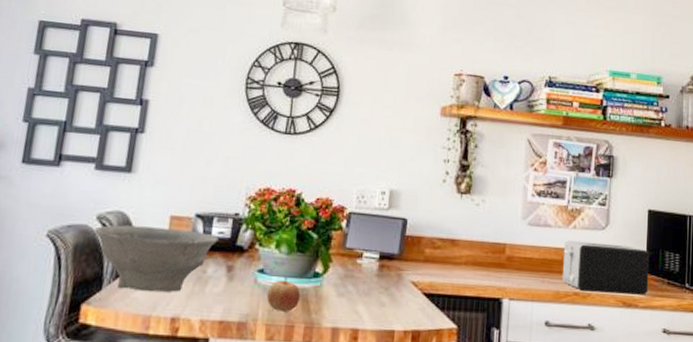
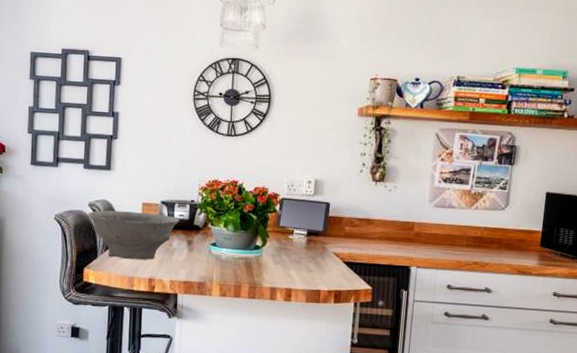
apple: present [266,277,301,312] -> none [219,249,245,275]
toaster: present [561,240,650,295] -> none [463,219,545,265]

